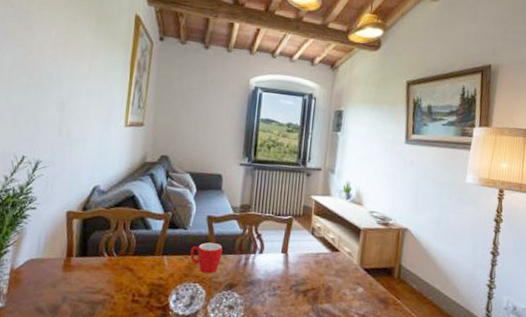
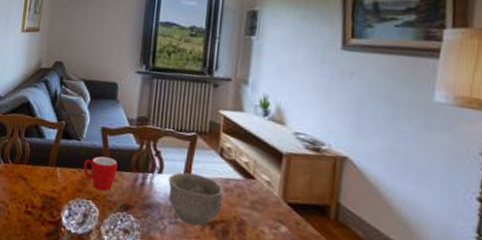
bowl: none [268,250,314,295] -> present [168,172,224,226]

